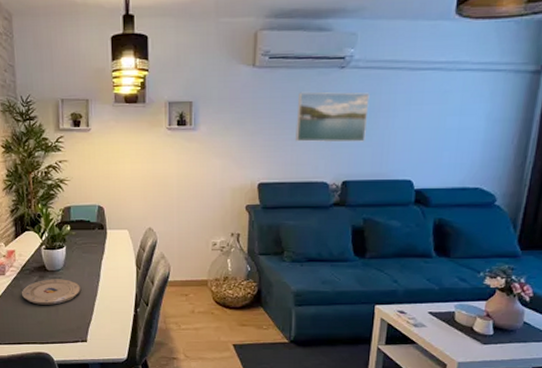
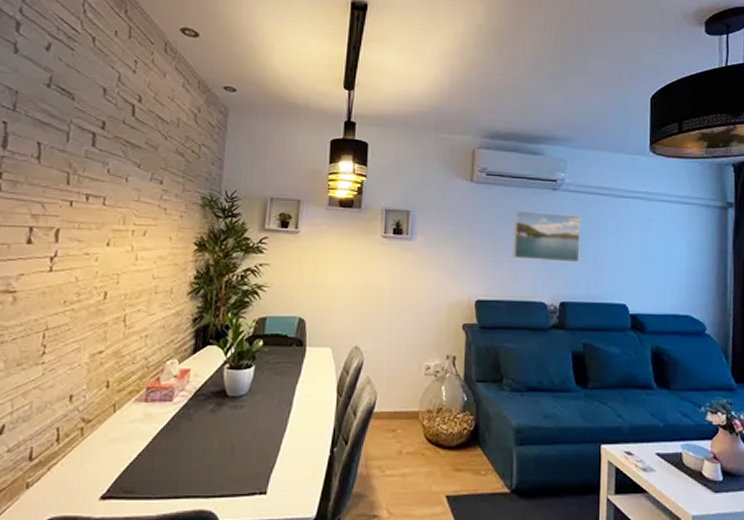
plate: present [22,279,81,305] -> none [190,407,267,442]

